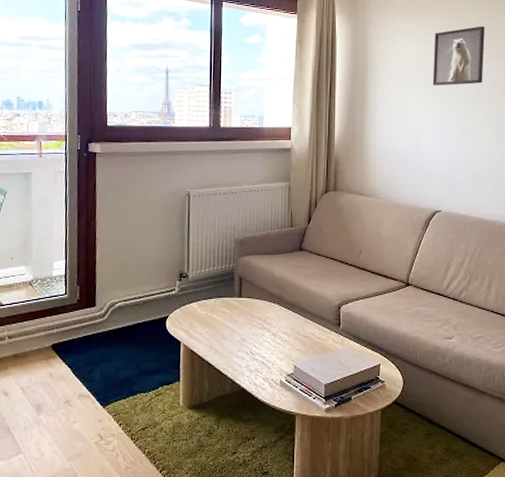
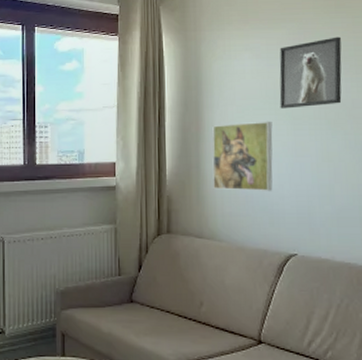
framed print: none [374,96,426,156] -> present [212,121,273,191]

